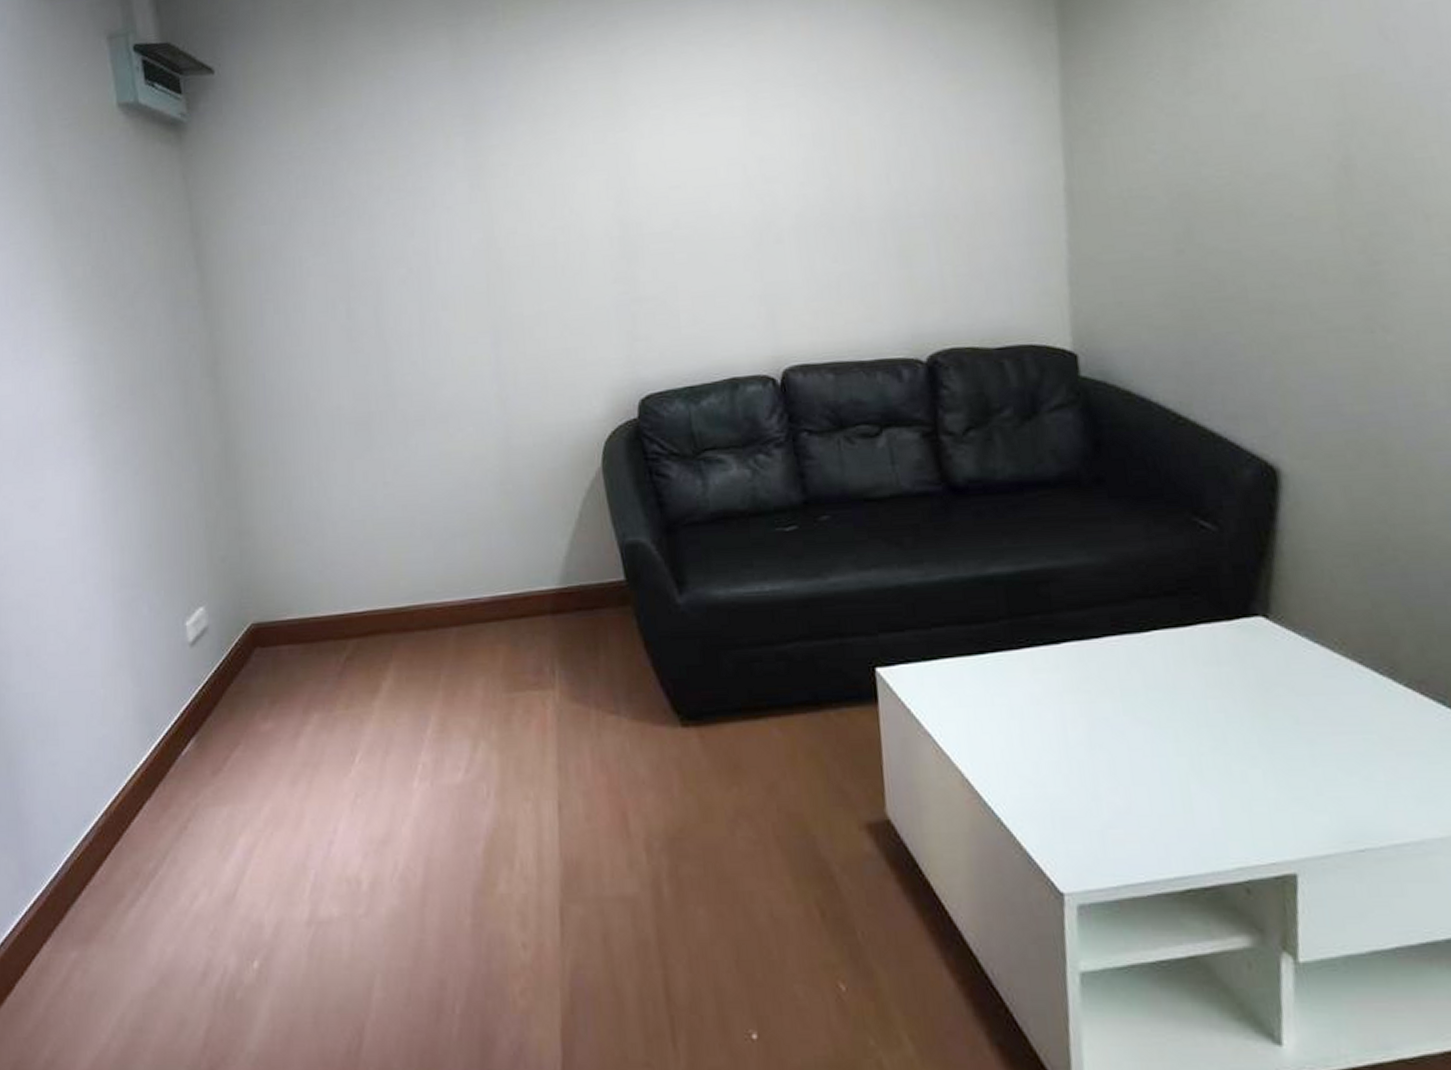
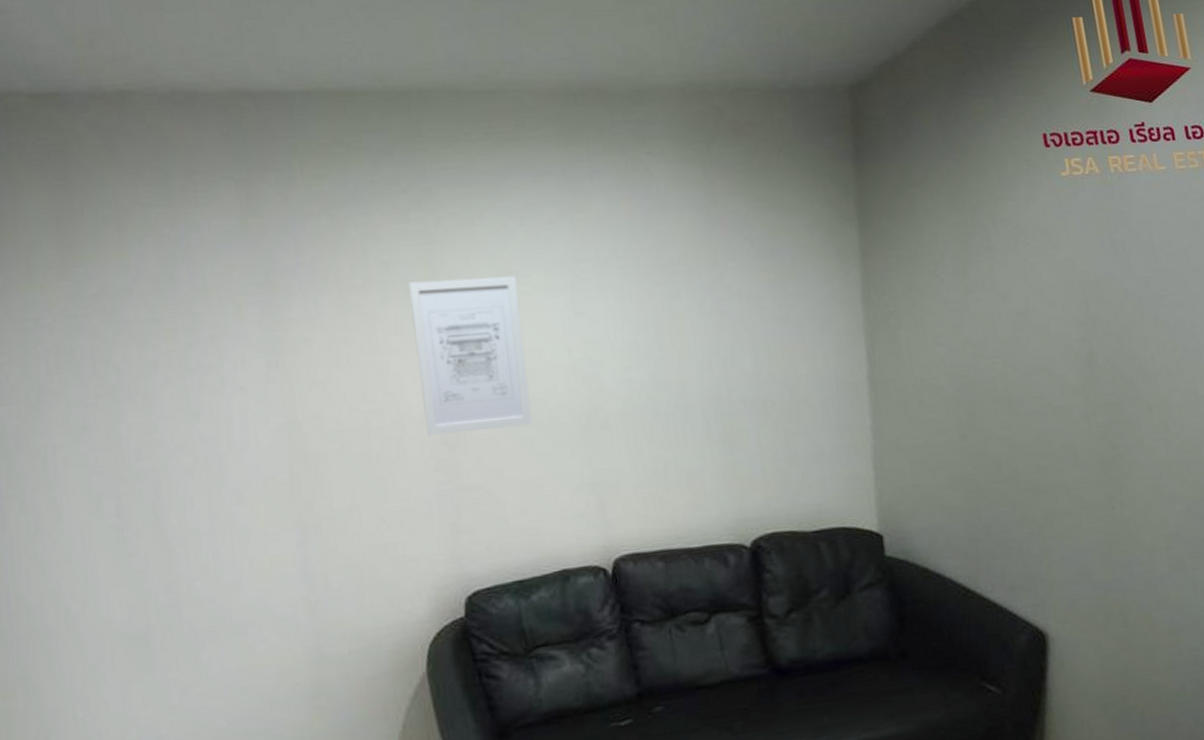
wall art: none [595,99,707,250] -> present [409,276,533,436]

